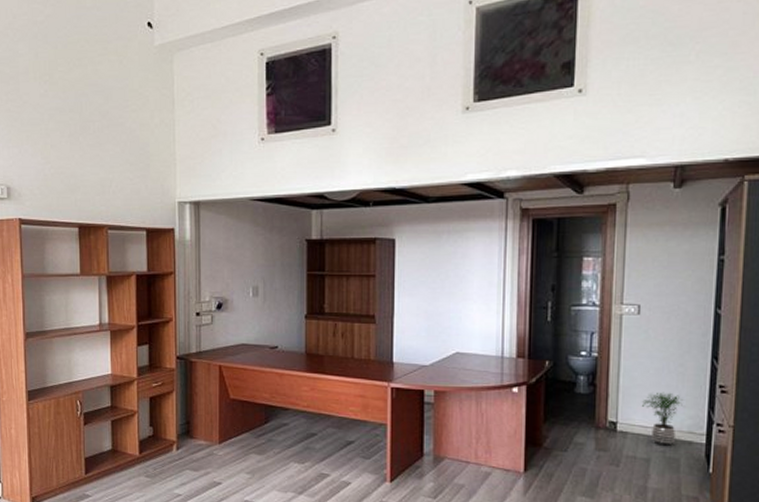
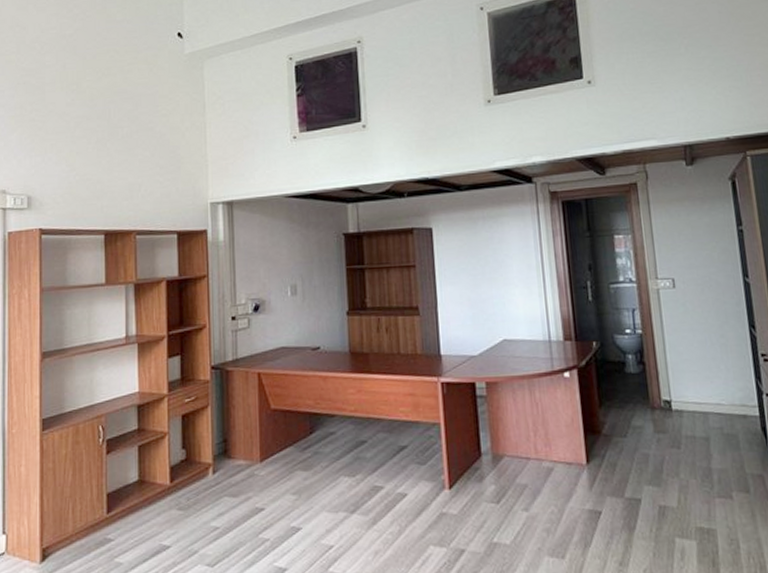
potted plant: present [642,392,683,447] -> none [692,365,731,423]

